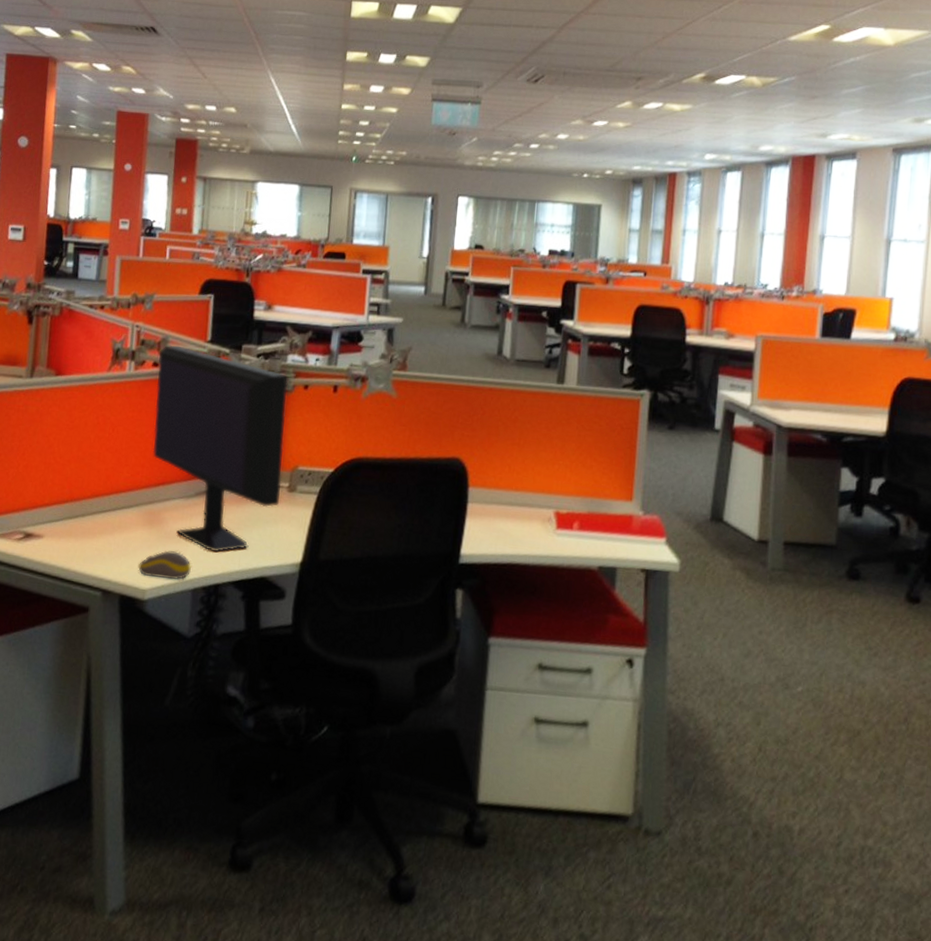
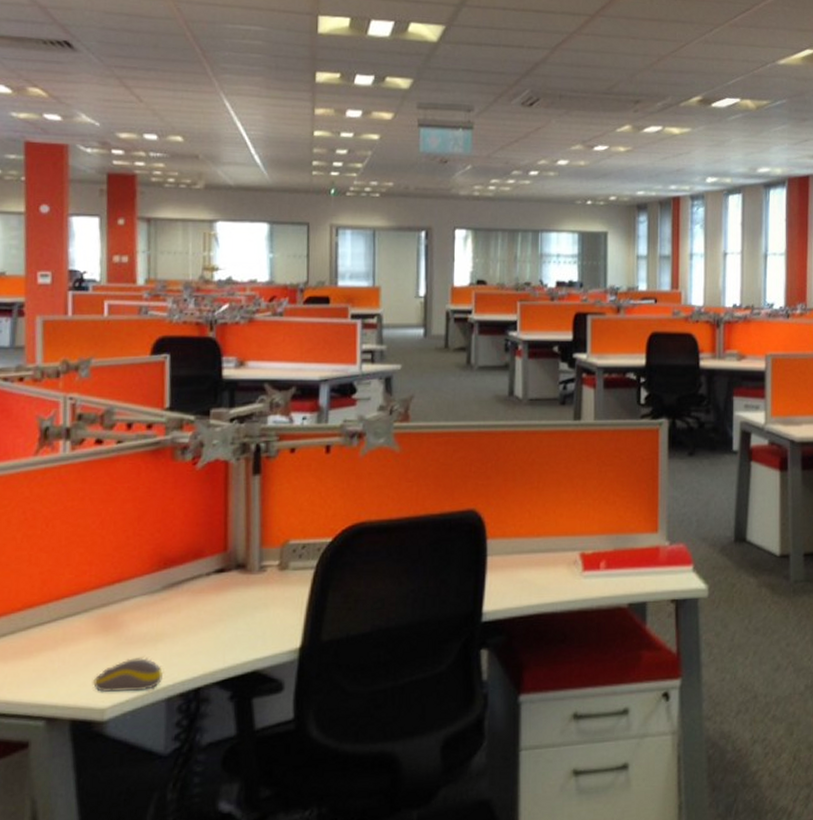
computer monitor: present [152,345,288,553] -> none [102,417,271,652]

